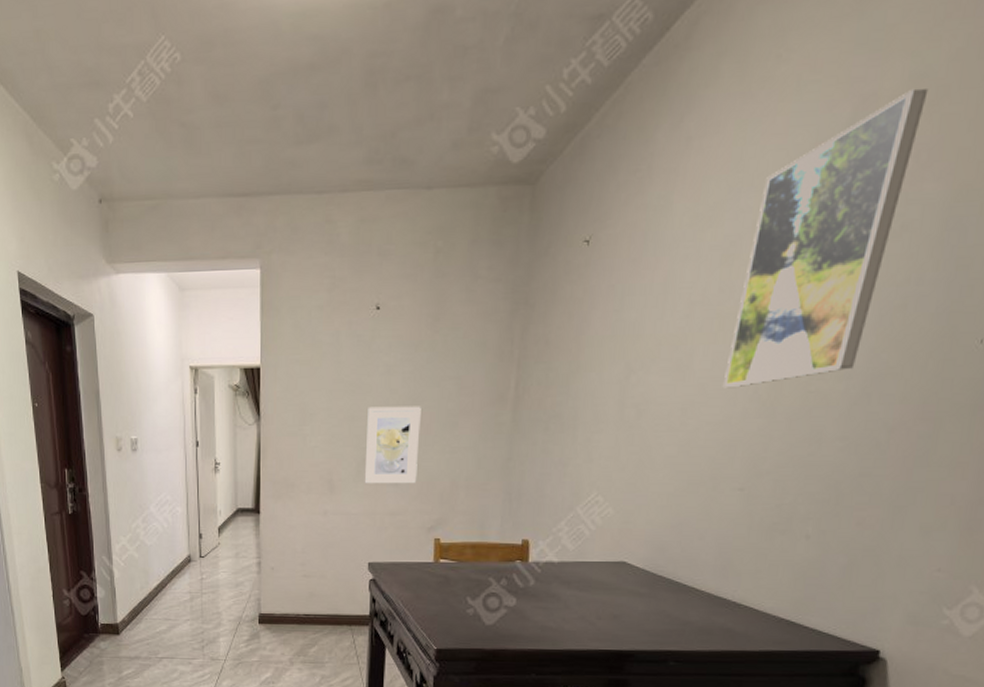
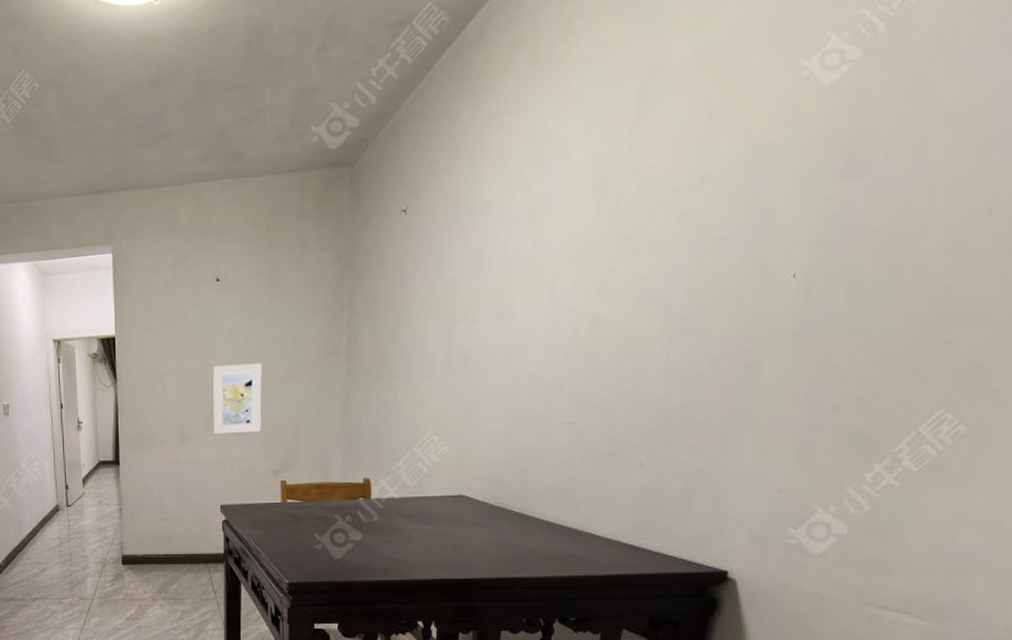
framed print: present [722,88,929,387] -> none [543,58,713,331]

